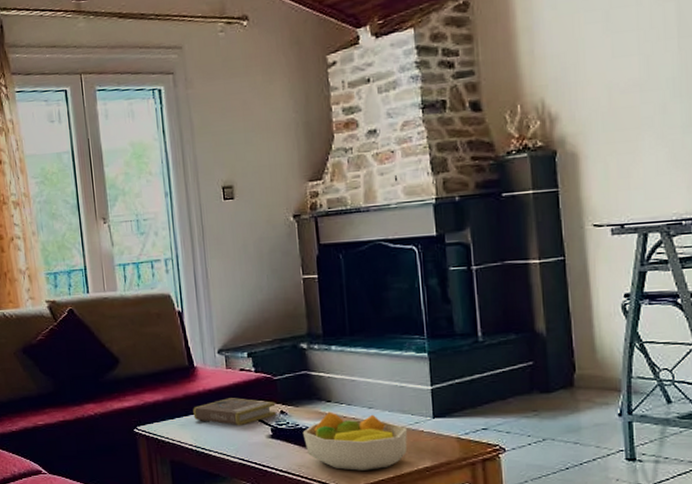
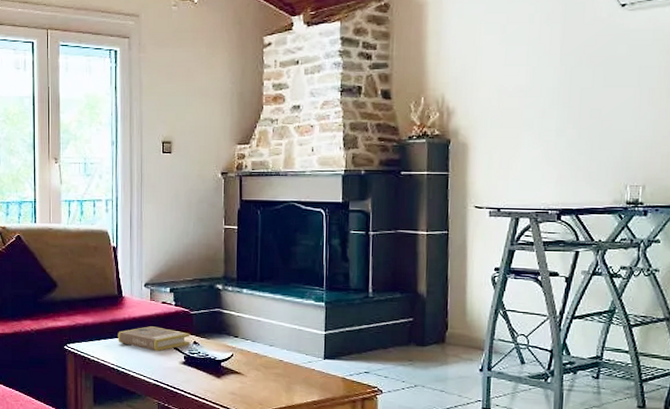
fruit bowl: present [302,411,408,471] -> none [211,346,302,400]

